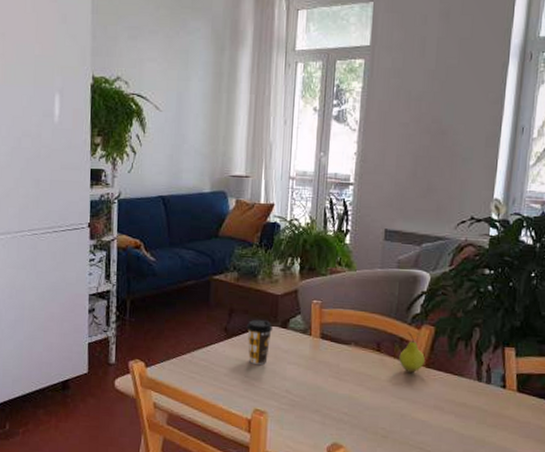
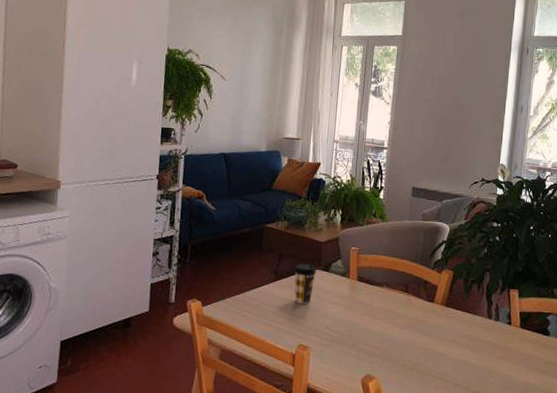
fruit: present [399,331,425,373] -> none [423,275,445,311]

